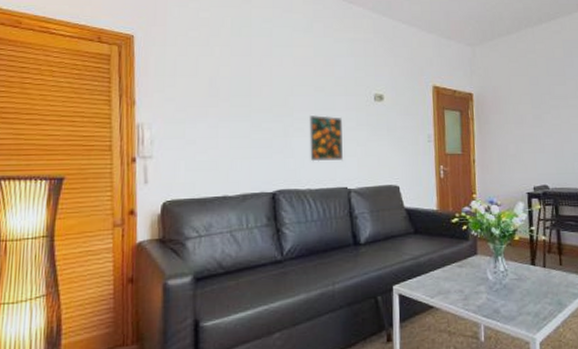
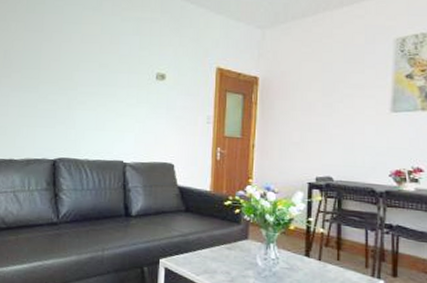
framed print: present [309,115,343,162] -> none [90,90,123,136]

